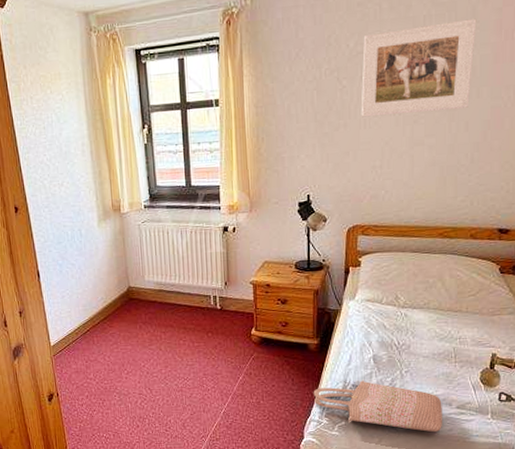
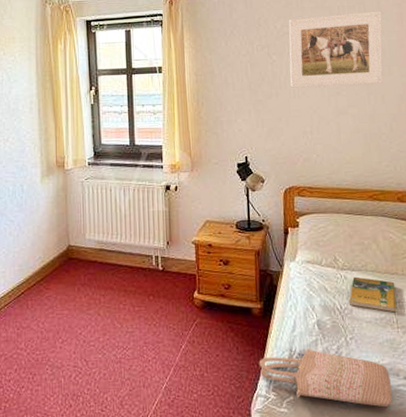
booklet: none [408,314,457,348] -> present [349,276,397,313]

